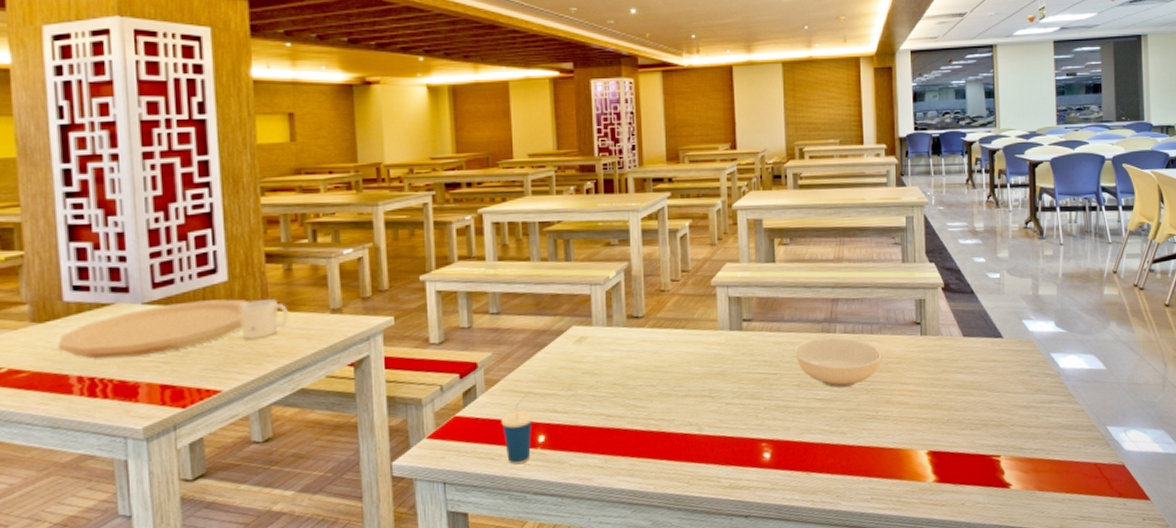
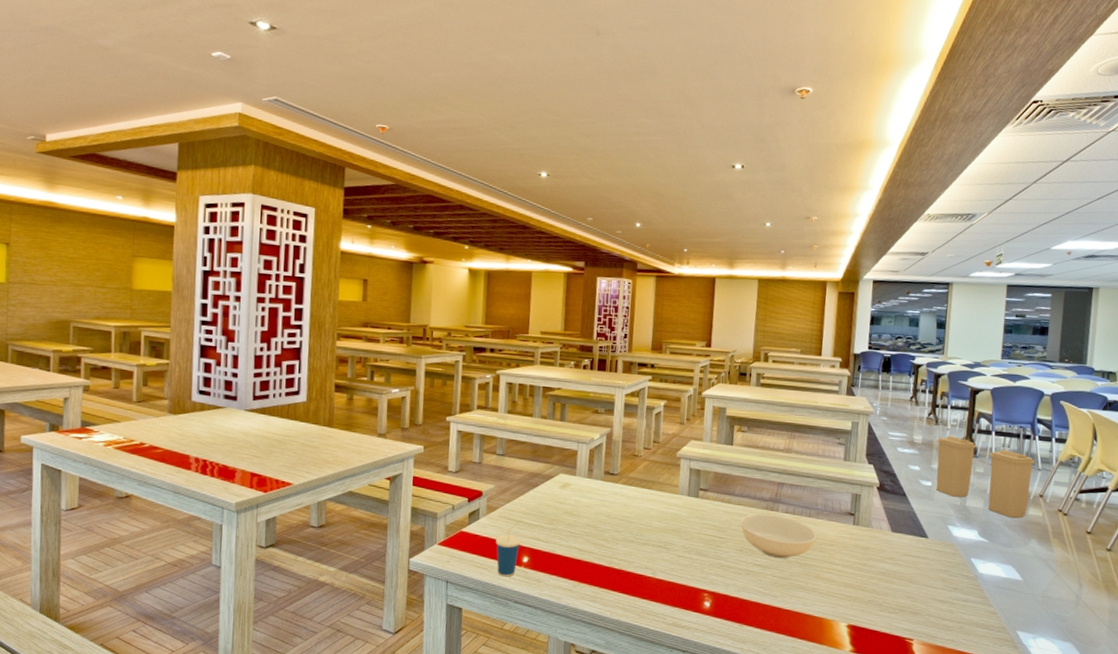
tray: present [58,299,250,359] -> none [184,413,320,449]
mug: present [240,299,289,340] -> none [311,419,348,449]
trash bin: none [999,217,1105,302] -> present [936,435,1036,519]

